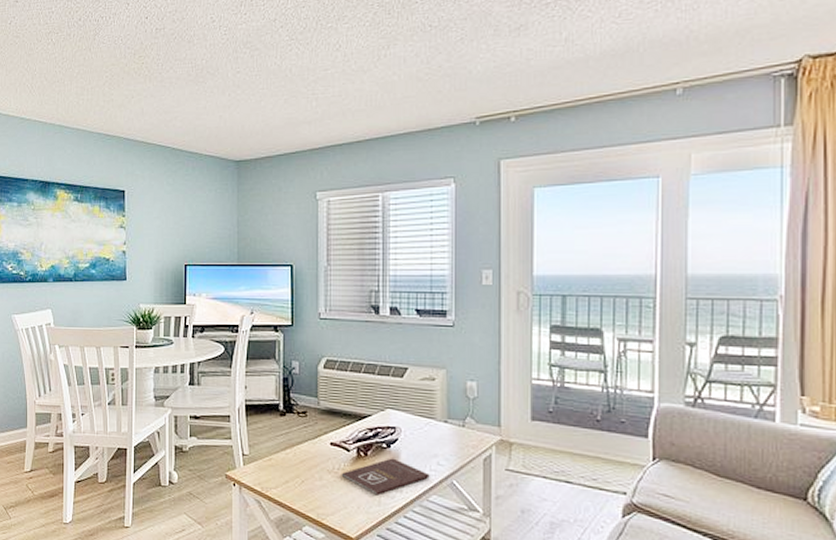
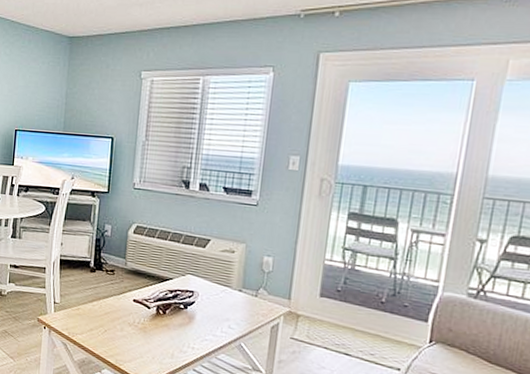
book: present [341,458,430,496] -> none [140,318,221,350]

